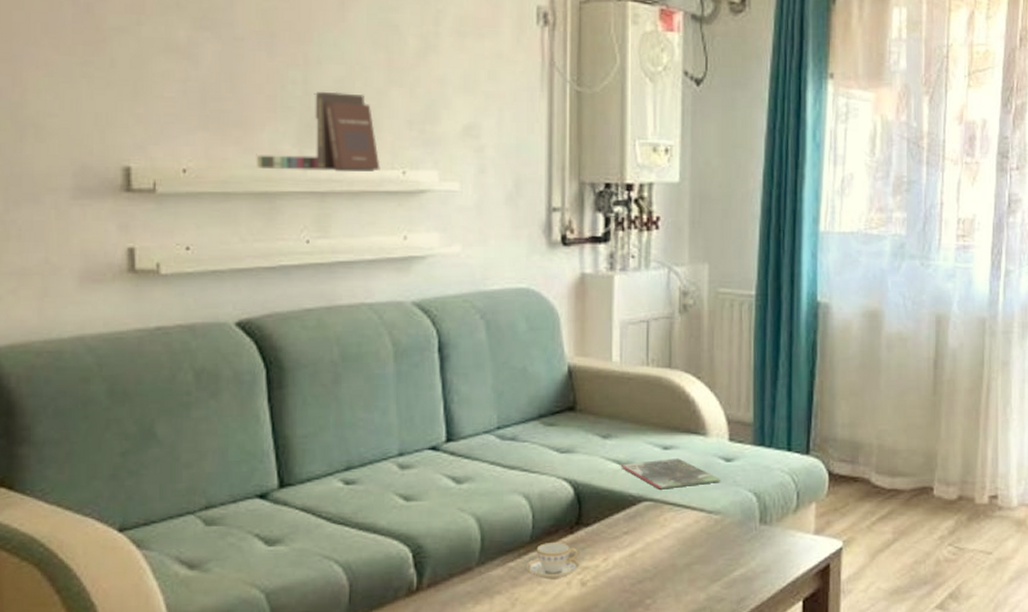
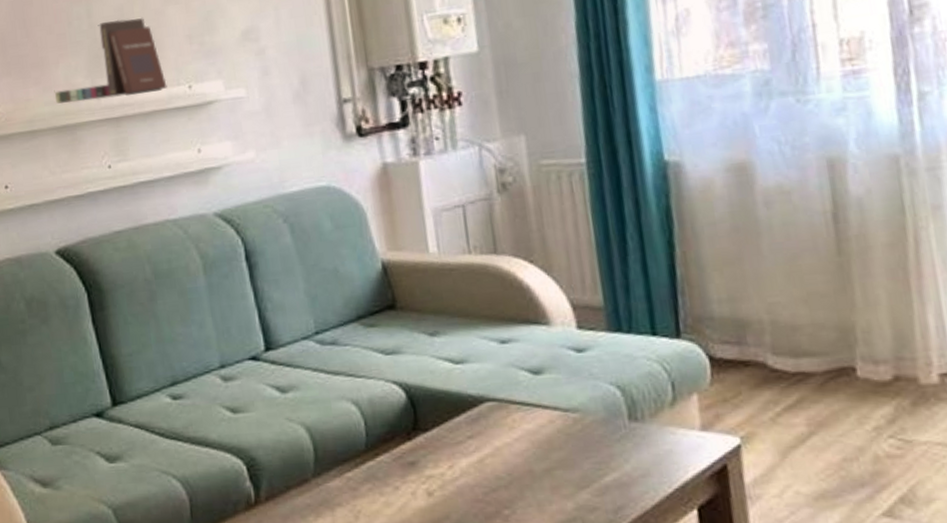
teacup: present [527,542,579,579] -> none [365,450,423,490]
magazine: present [620,458,721,490] -> none [453,352,574,388]

